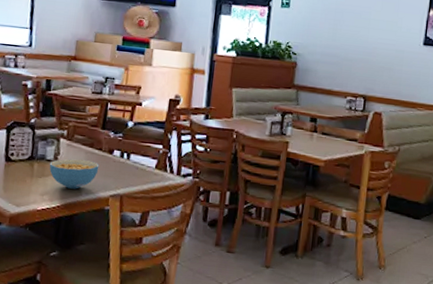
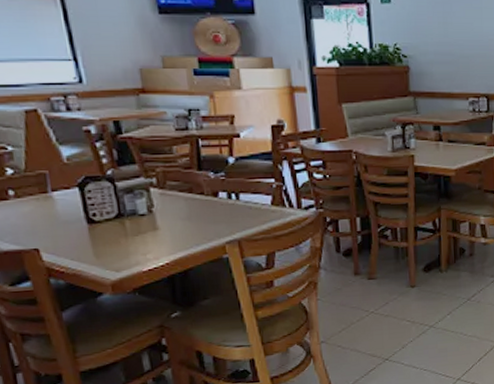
cereal bowl: present [49,158,100,189] -> none [144,208,206,243]

